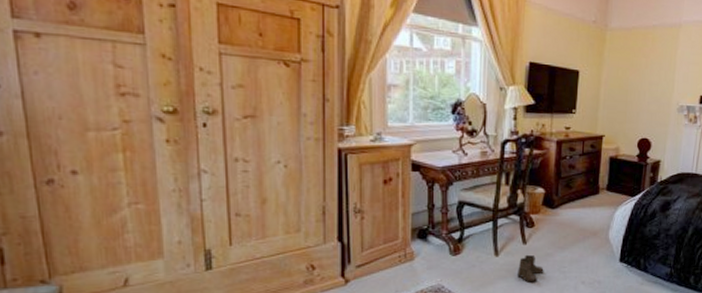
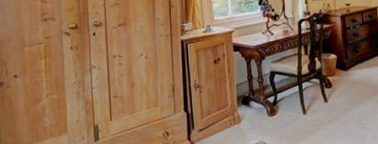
boots: present [517,254,544,283] -> none [323,111,345,135]

